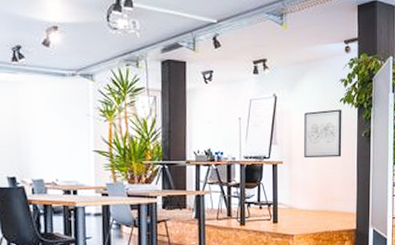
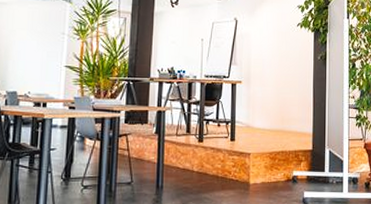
wall art: present [304,109,342,158] -> none [262,33,299,79]

